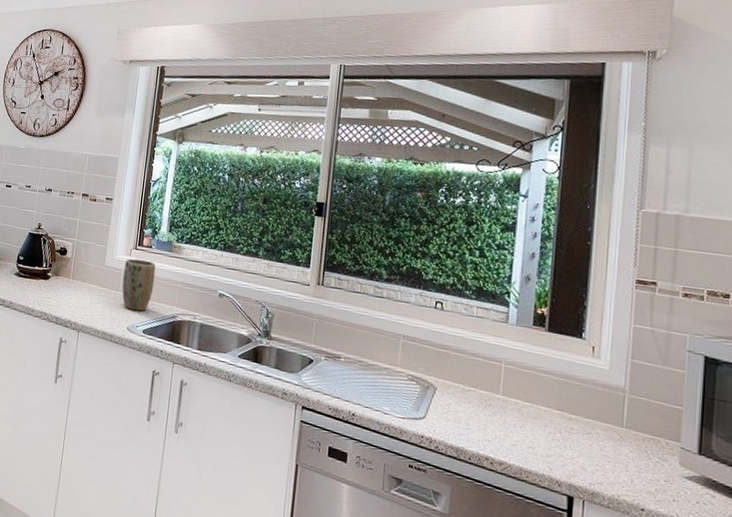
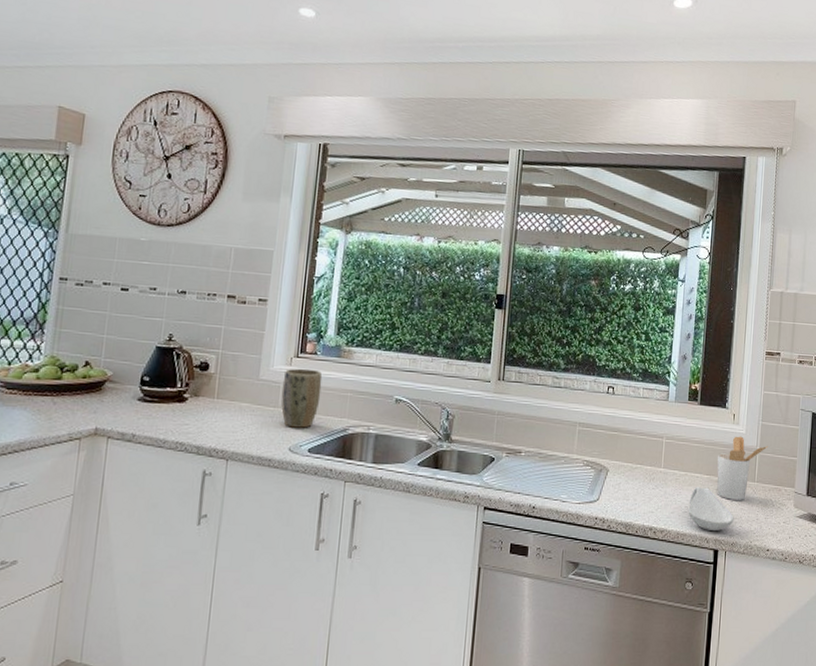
spoon rest: none [532,421,595,476] -> present [687,487,734,532]
utensil holder: none [570,371,641,446] -> present [717,436,768,500]

